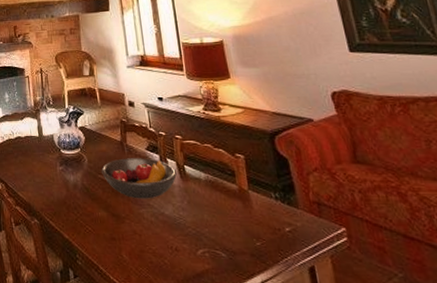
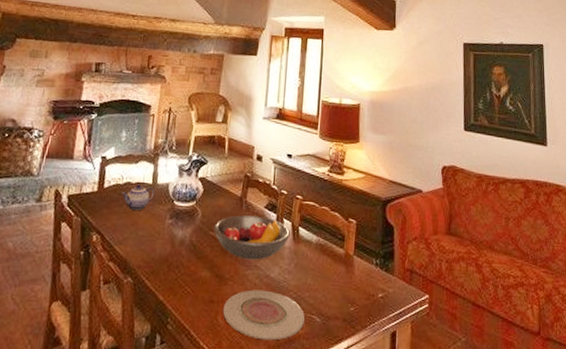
teapot: none [15,137,43,161] -> present [121,184,155,211]
plate: none [125,227,210,275] -> present [222,289,305,341]

